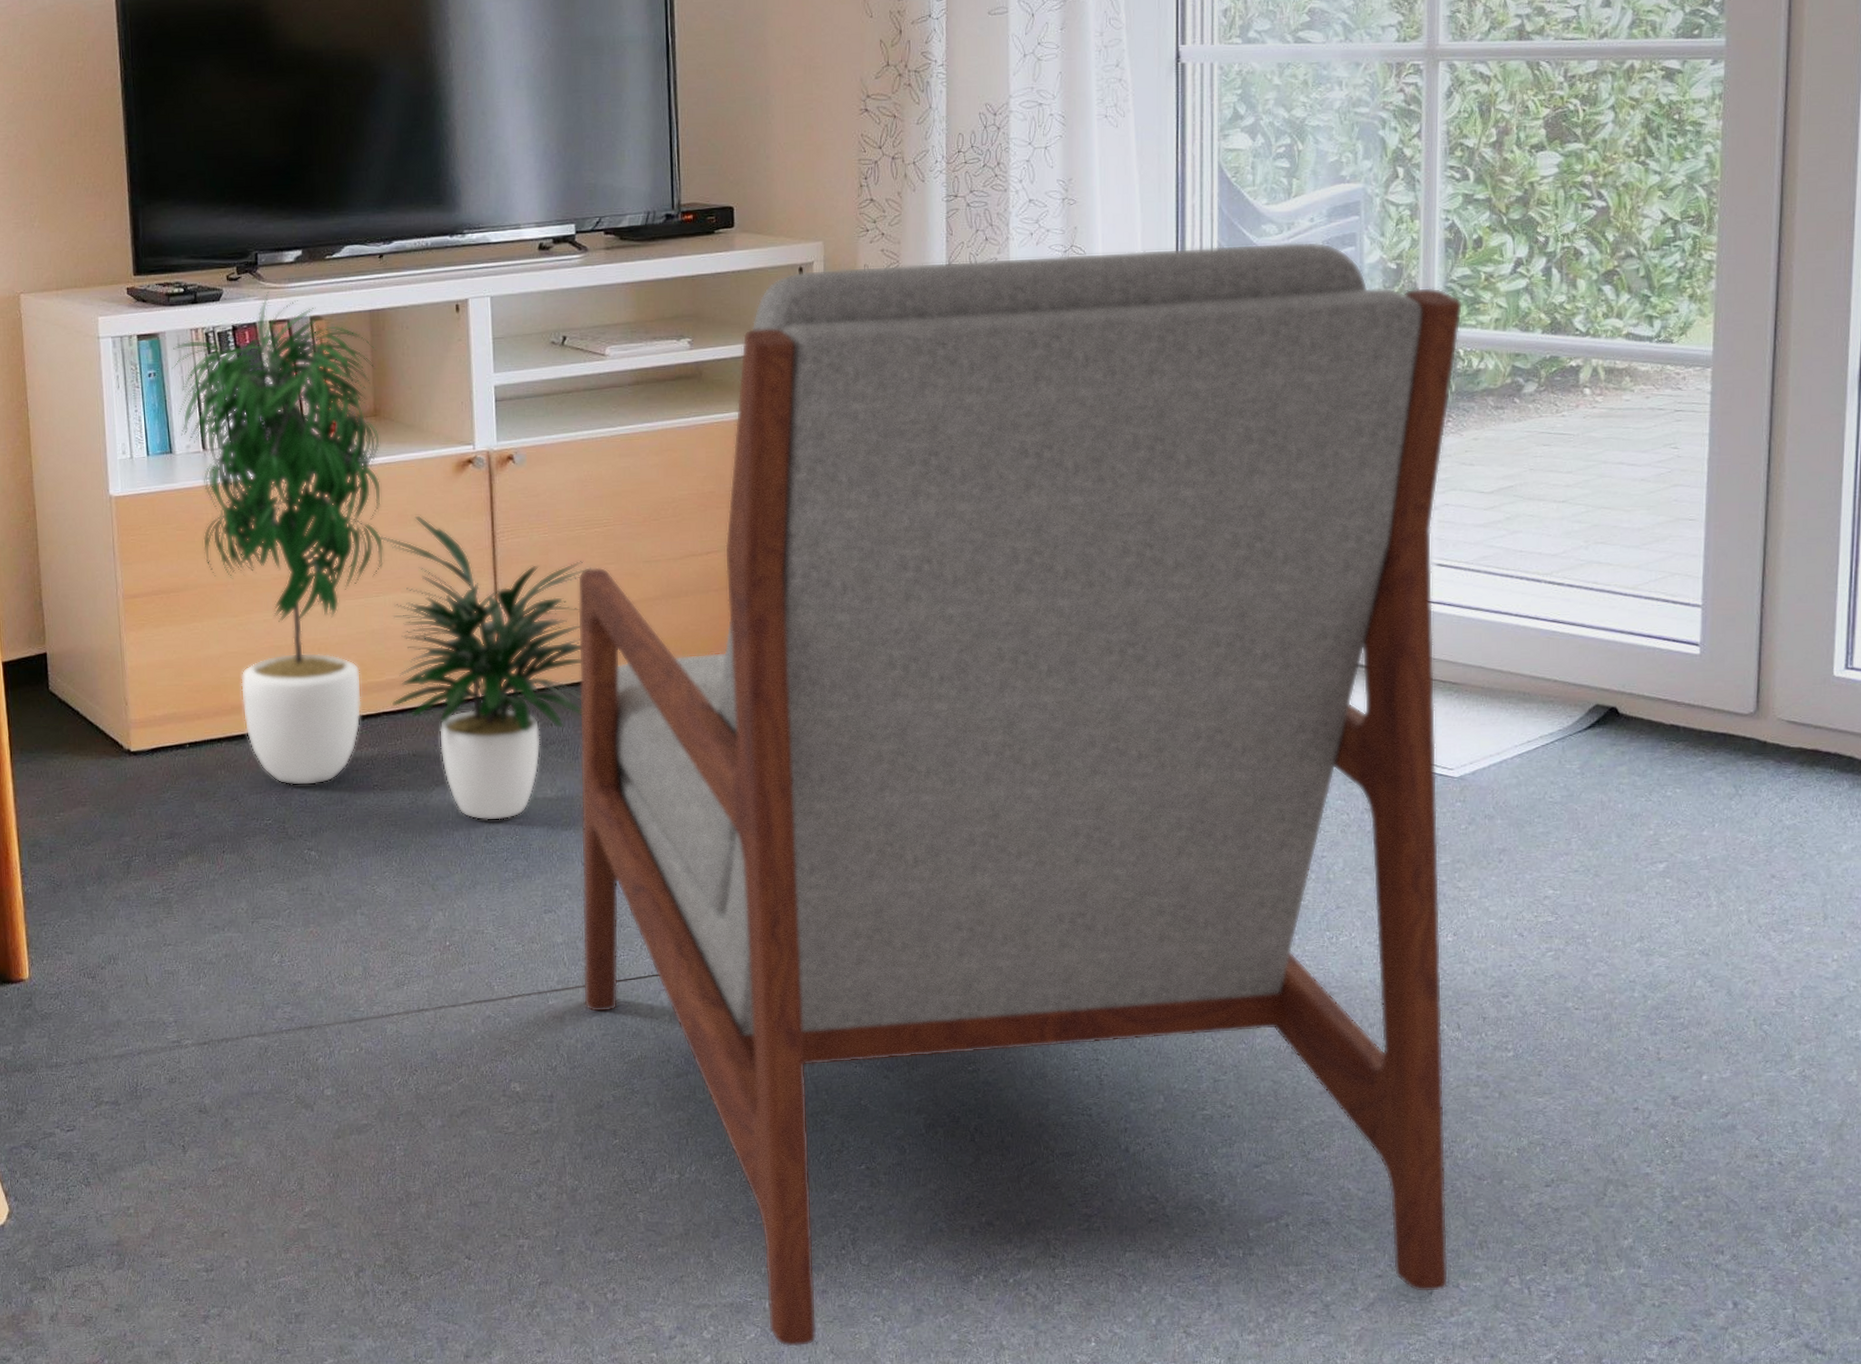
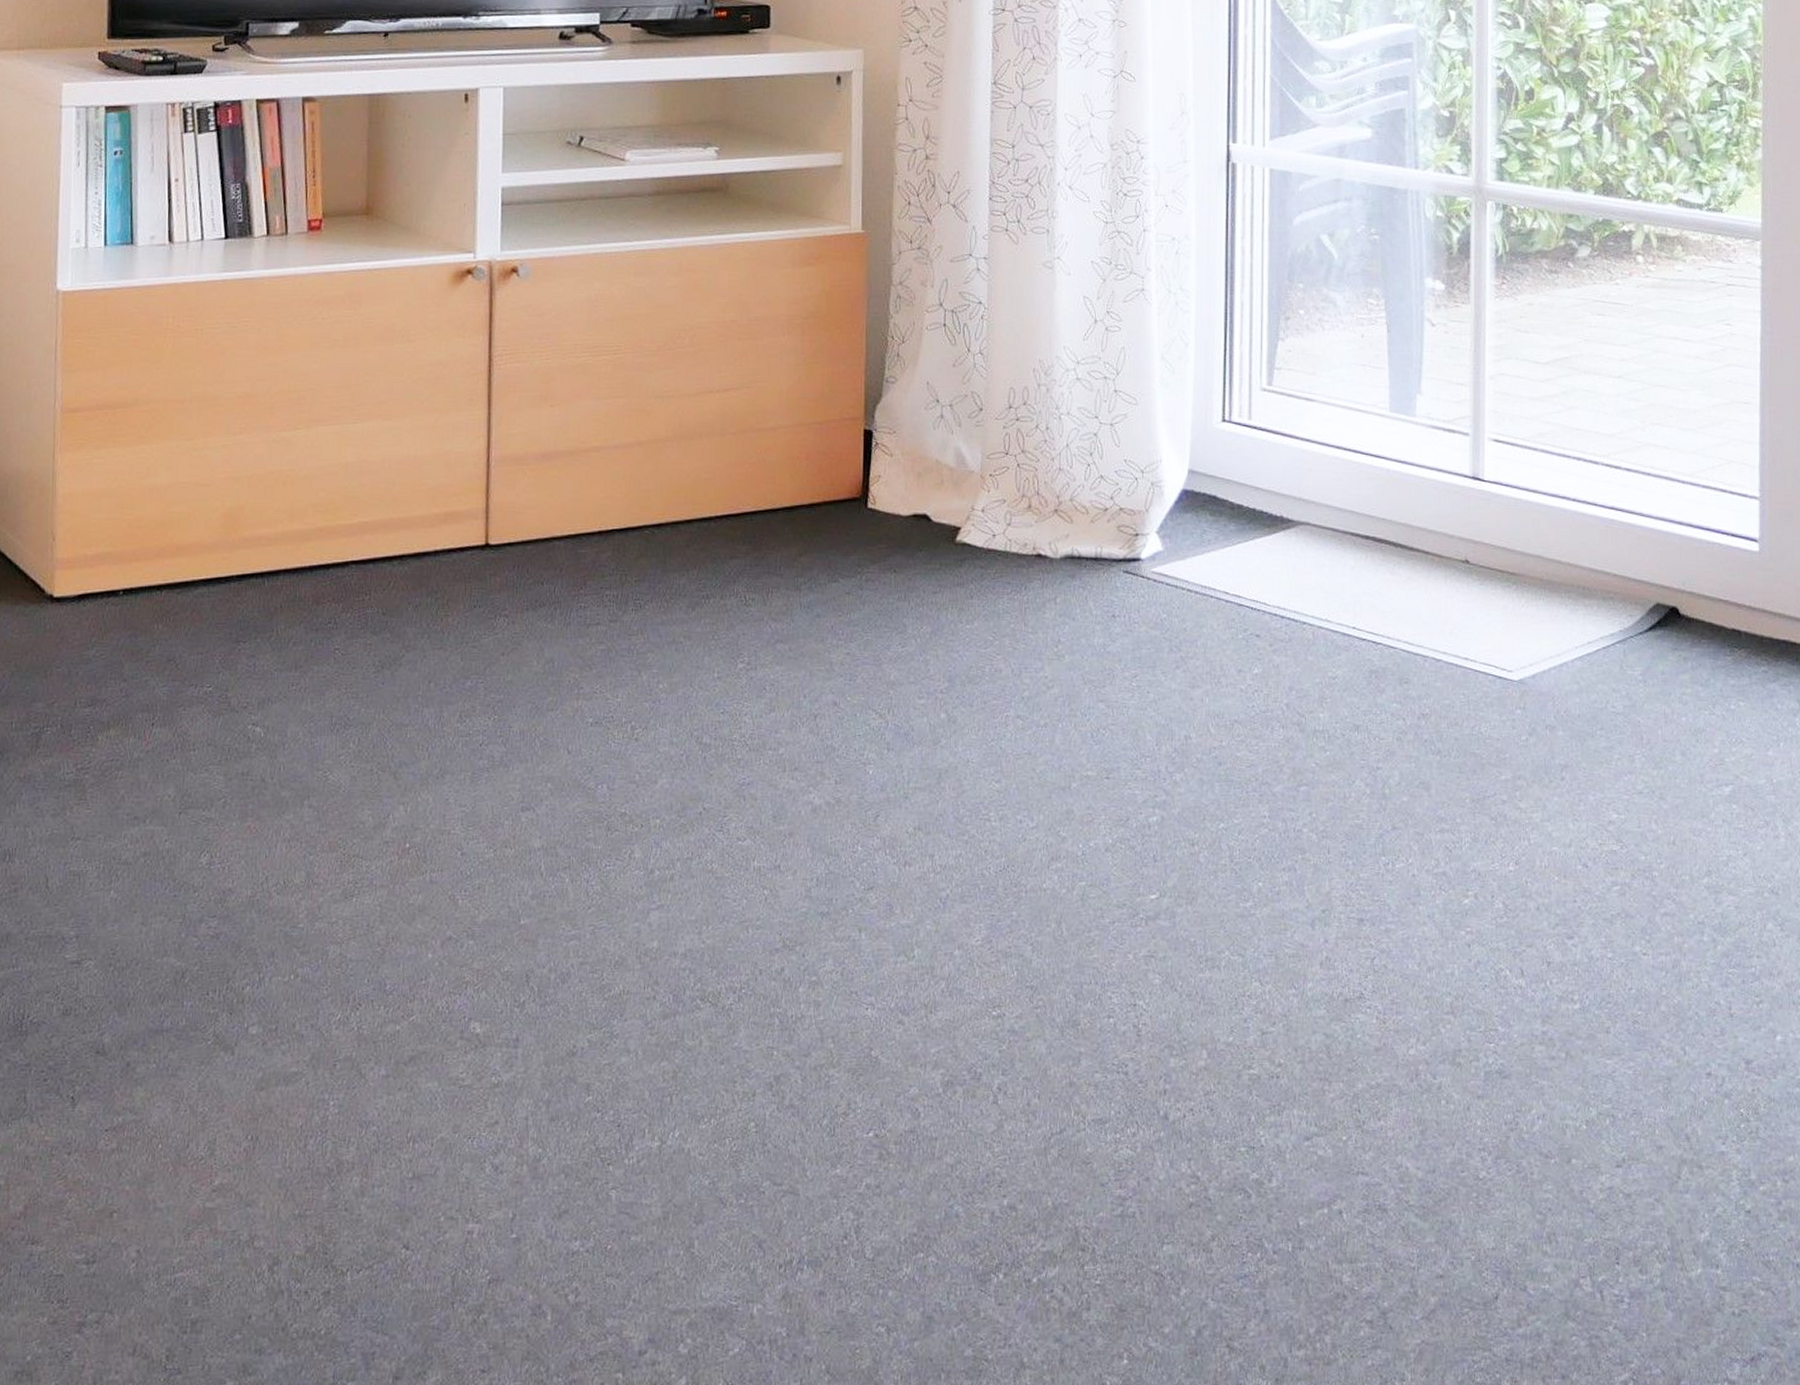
potted plant: present [172,291,594,821] -> none [141,65,601,697]
armchair: present [577,241,1463,1347] -> none [560,79,1516,1365]

